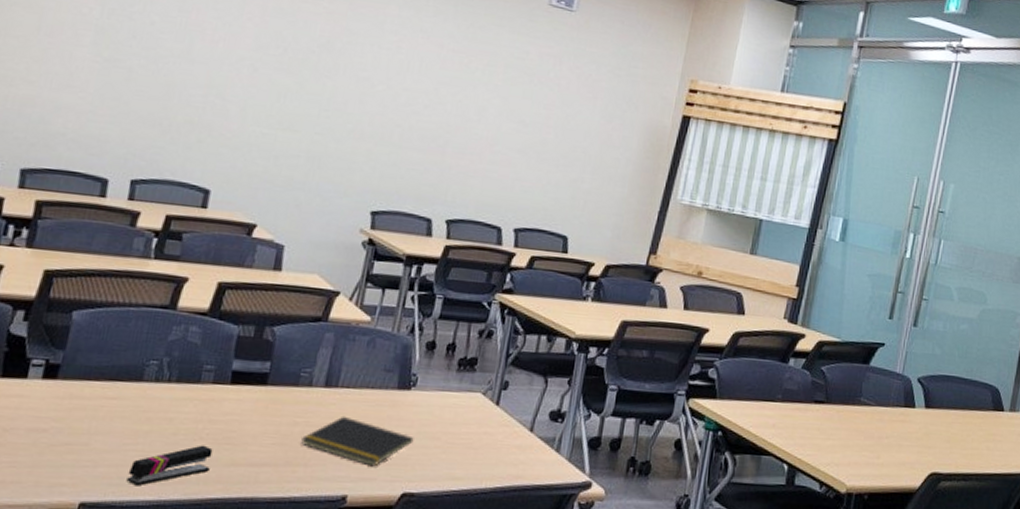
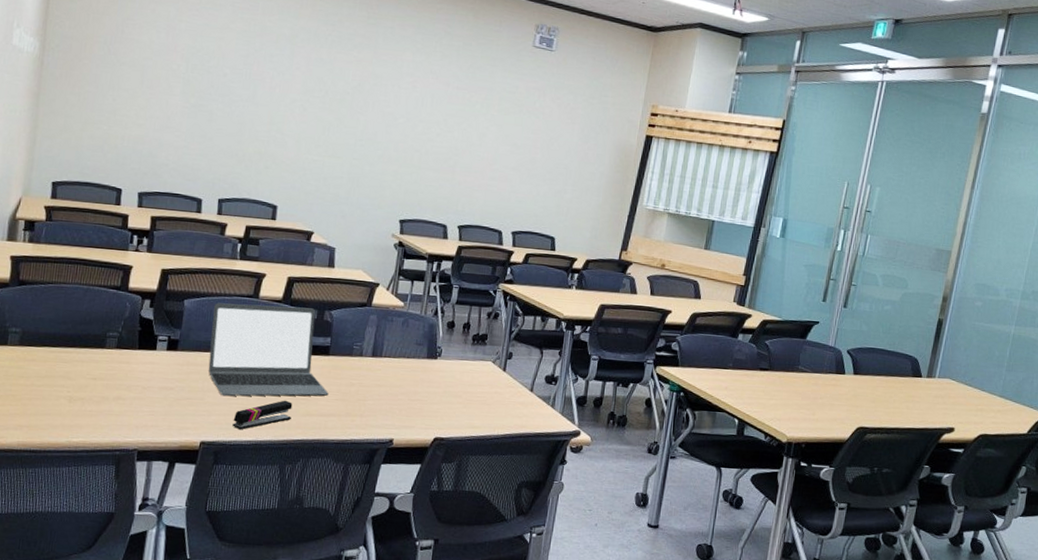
laptop: none [98,315,264,441] -> present [208,302,329,397]
notepad: present [301,416,414,467] -> none [357,379,441,418]

